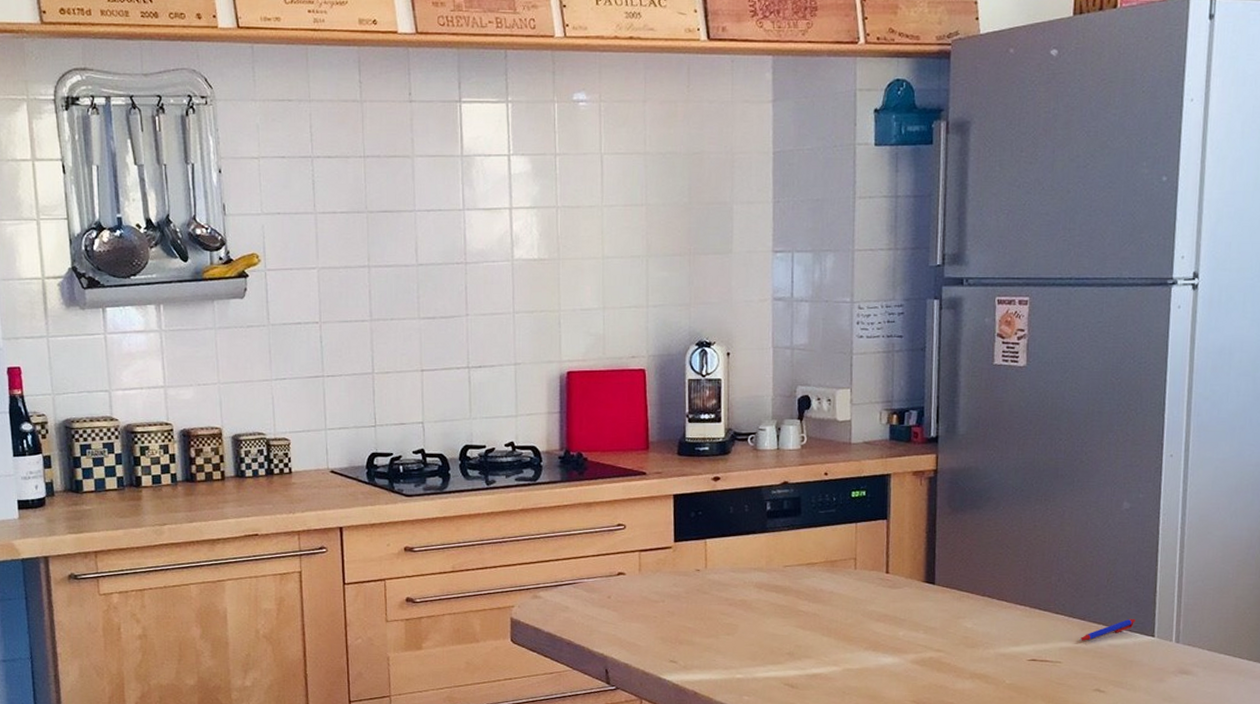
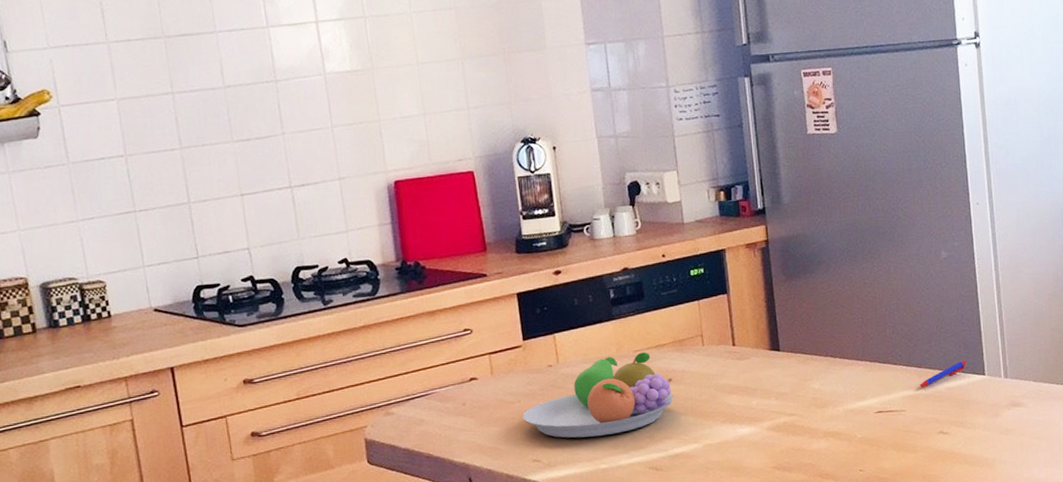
fruit bowl: none [665,568,820,646] -> present [522,352,674,438]

